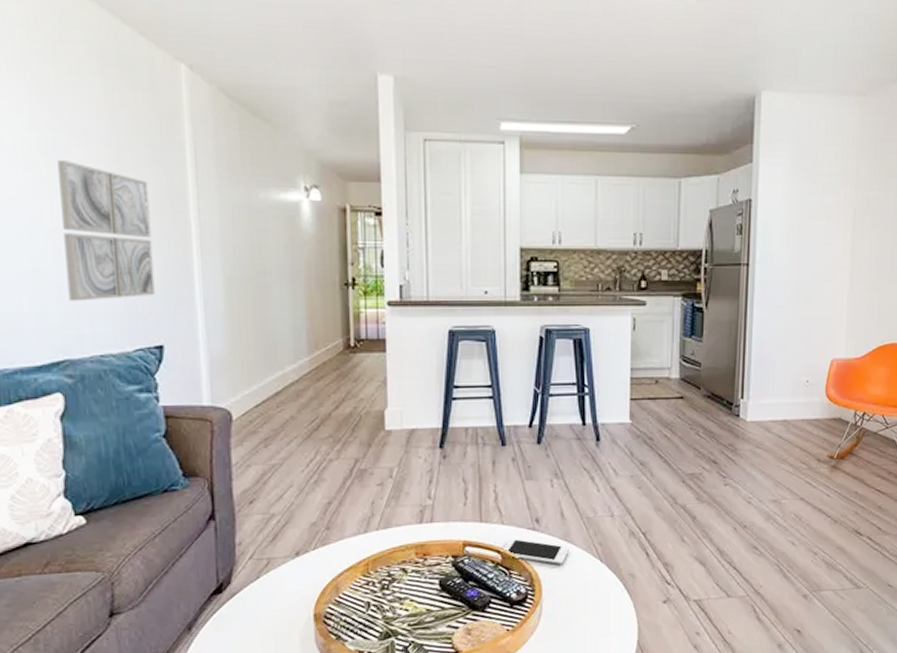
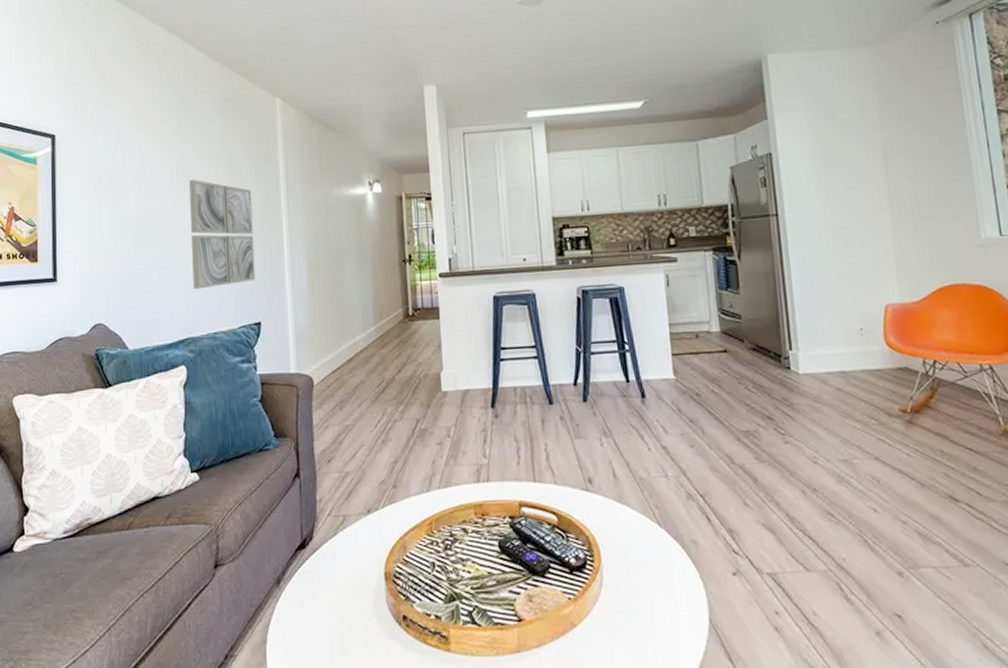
cell phone: present [501,538,569,565] -> none [556,498,625,529]

